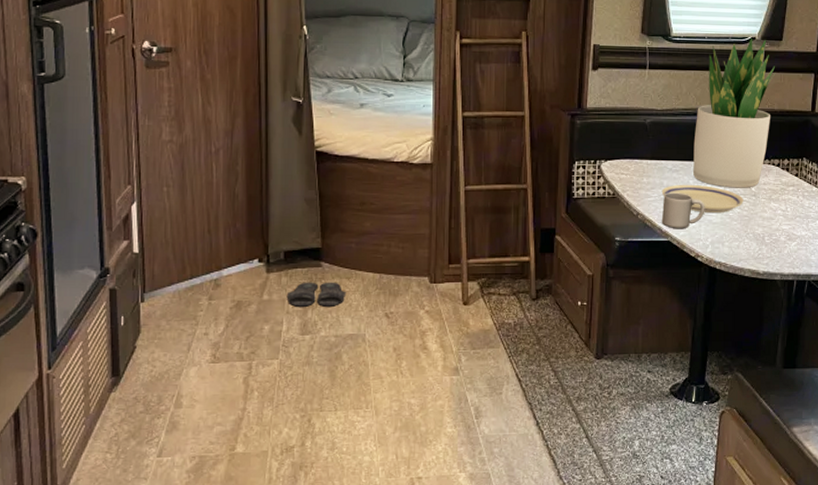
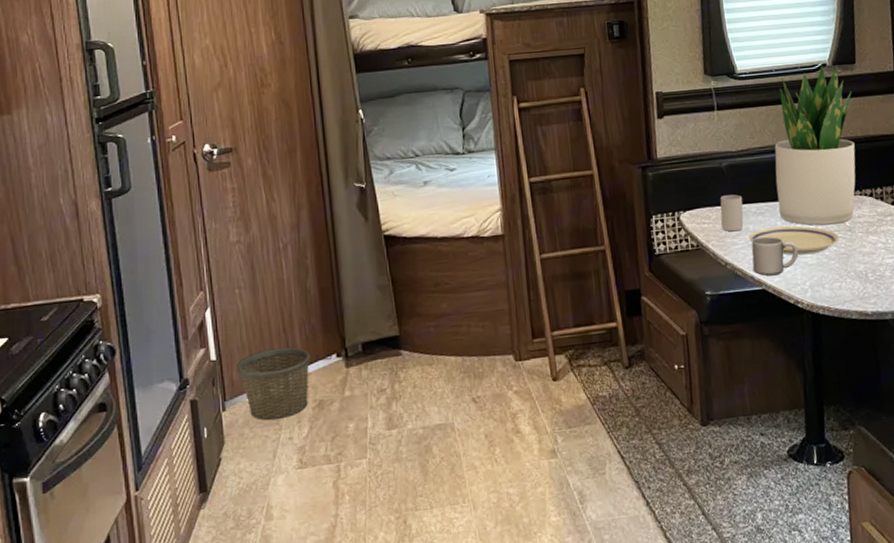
basket: none [158,248,233,314] -> present [236,347,311,420]
slippers: present [286,282,346,308] -> none [368,369,430,401]
cup: none [637,150,661,185] -> present [720,194,744,232]

